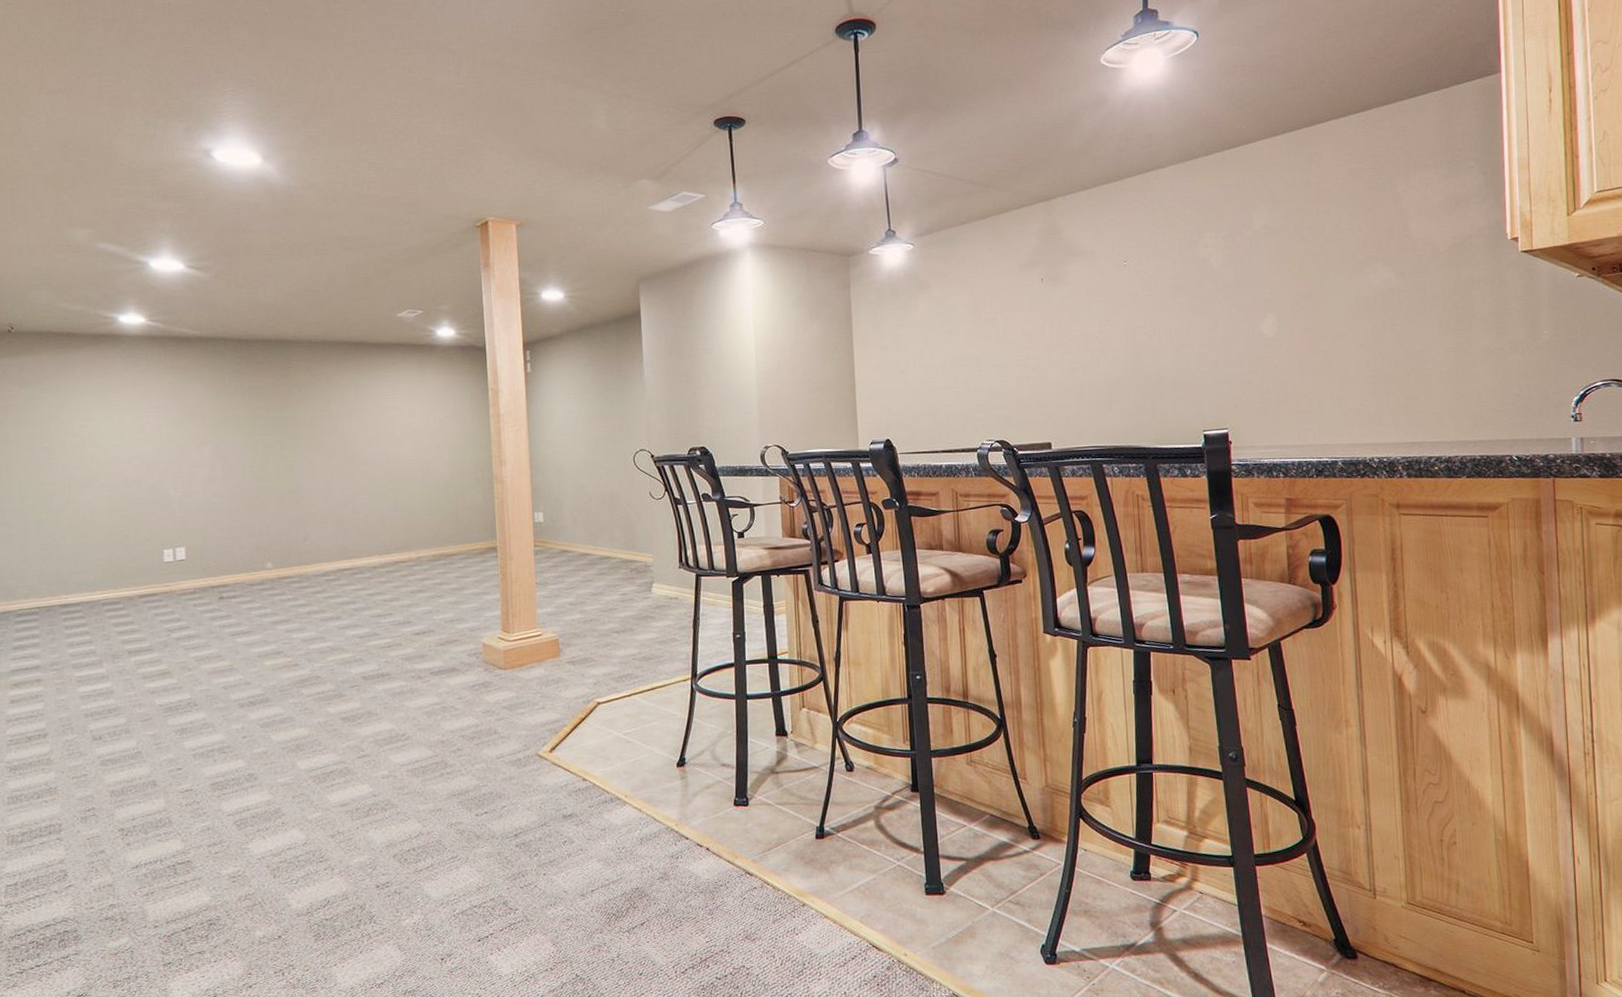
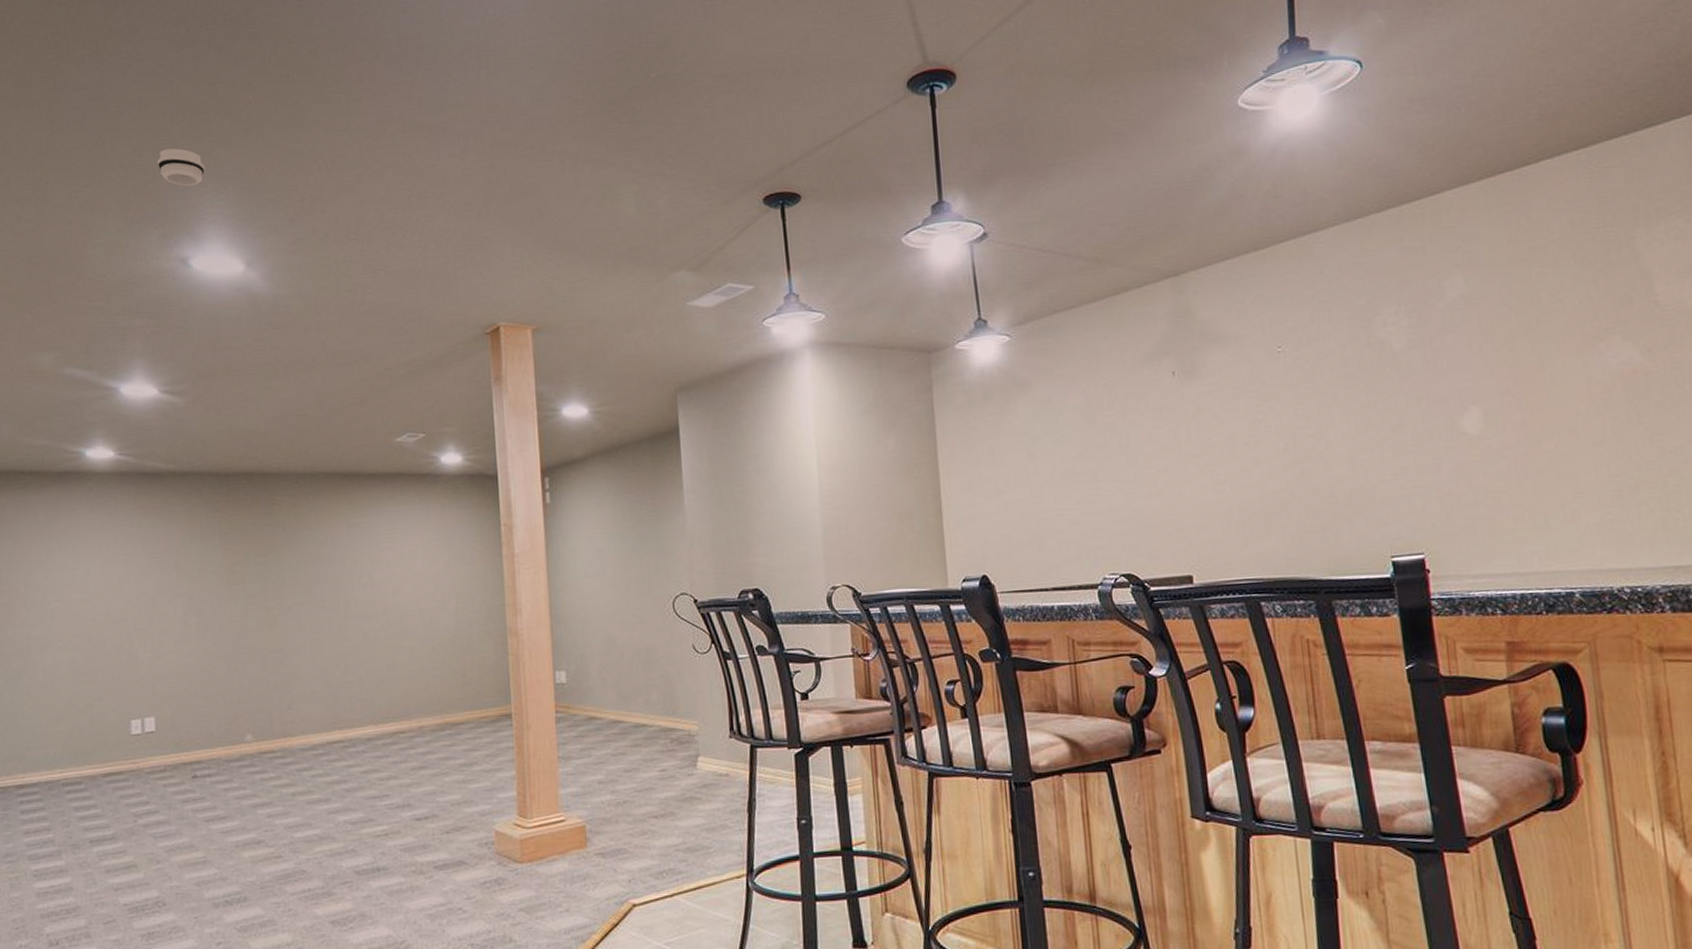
smoke detector: none [181,52,225,87] -> present [158,148,205,187]

